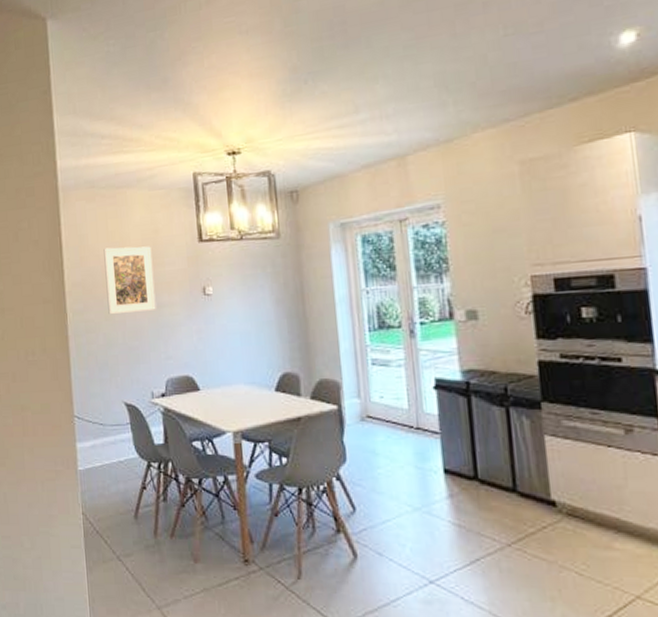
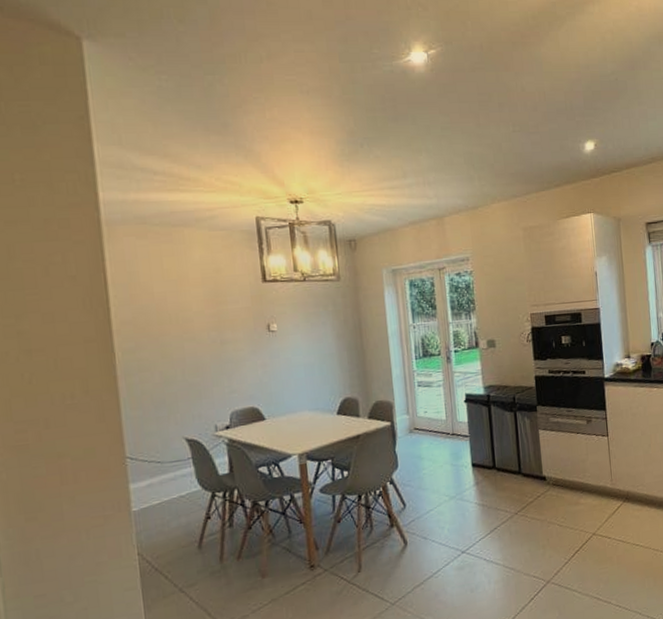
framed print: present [103,246,156,314] -> none [158,285,219,352]

